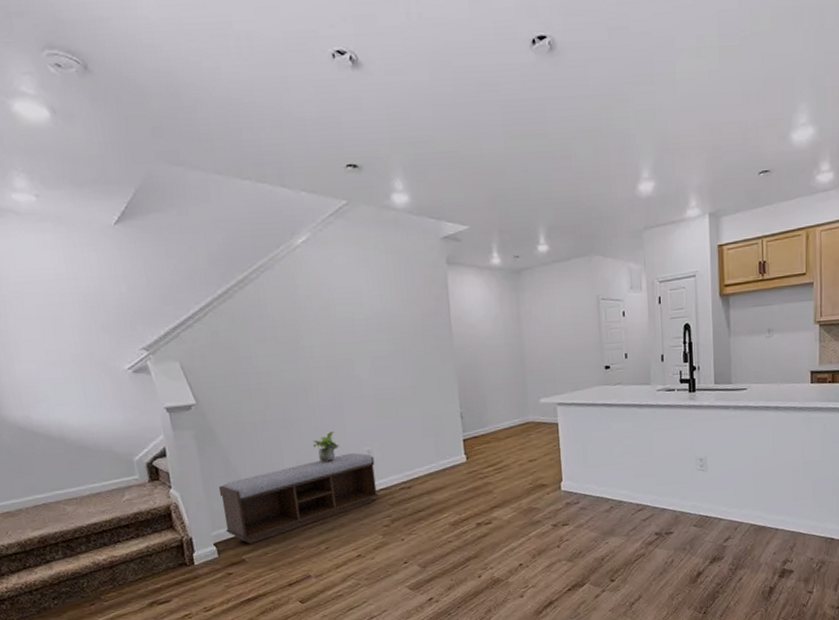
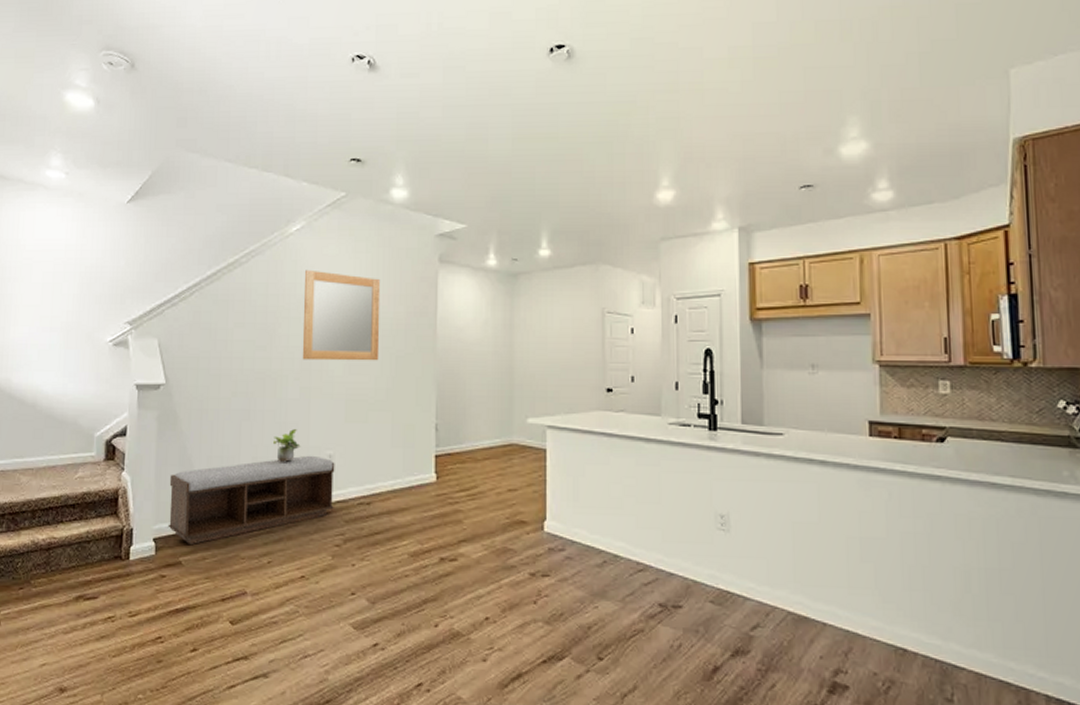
home mirror: none [318,280,402,368] -> present [302,269,381,361]

